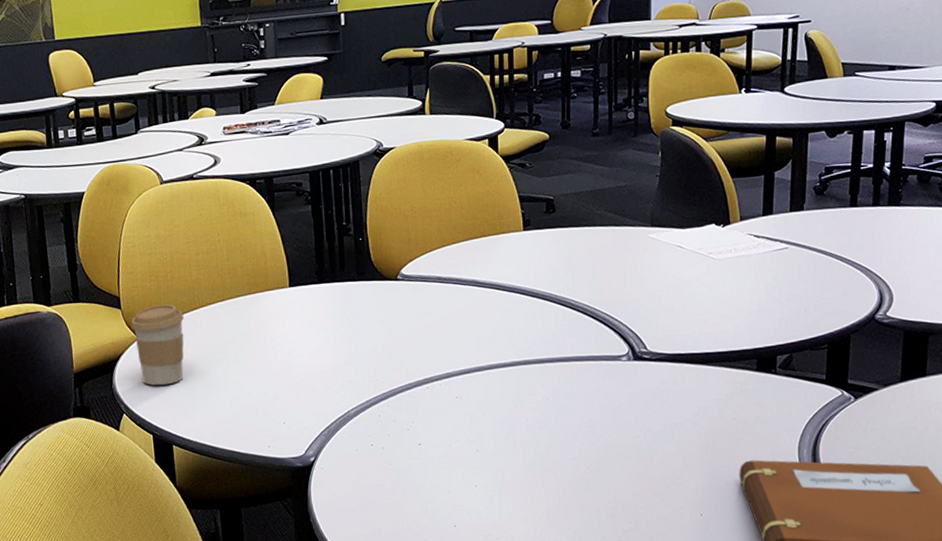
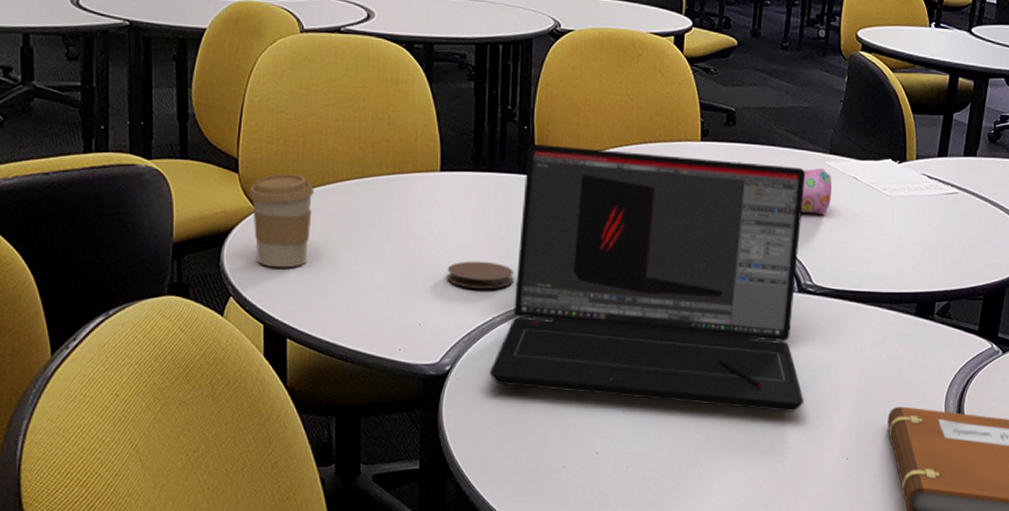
coaster: none [303,361,363,387] -> present [447,261,513,289]
laptop: none [349,243,652,474] -> present [489,144,806,412]
pencil case: none [561,241,658,286] -> present [737,162,833,215]

